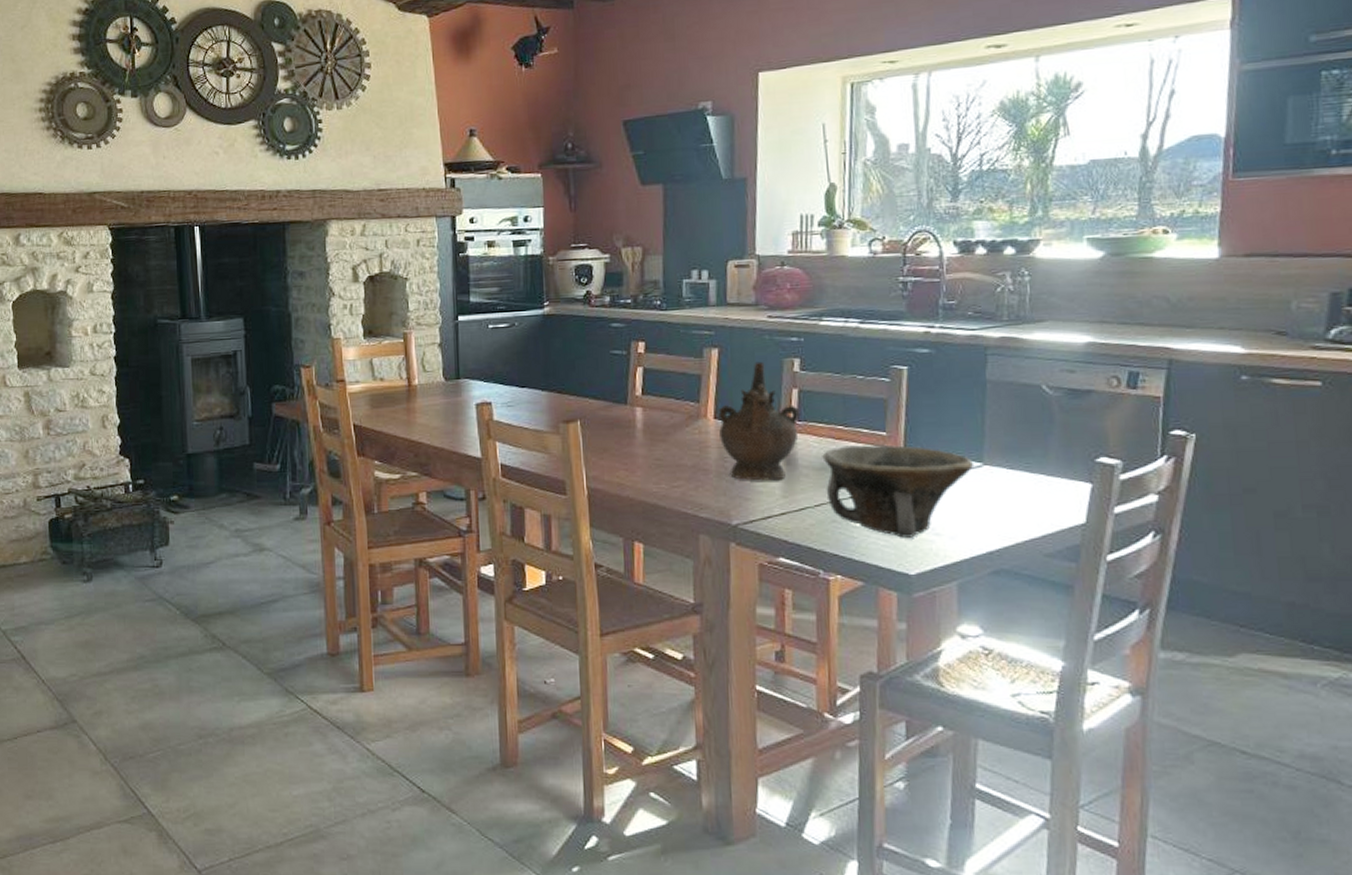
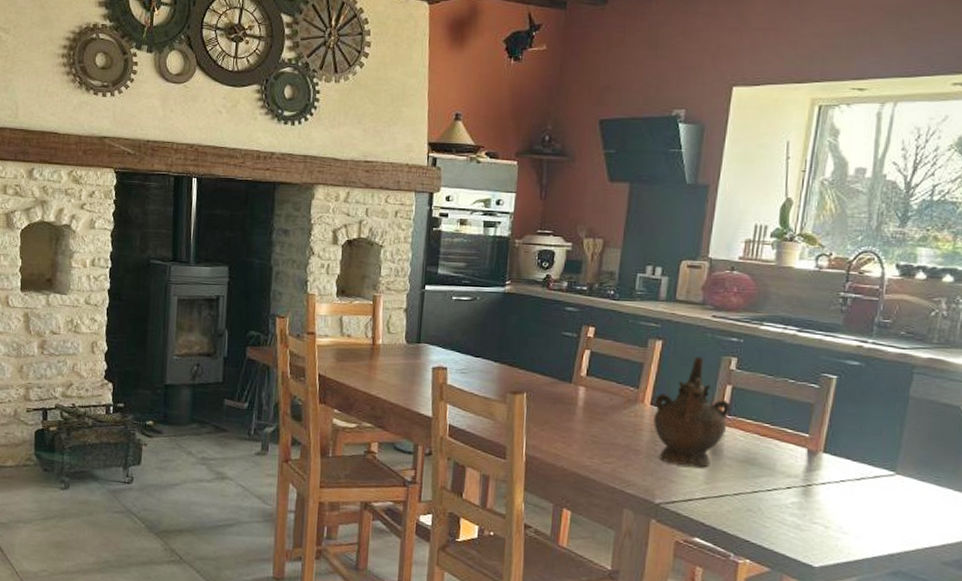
bowl: present [822,444,975,538] -> none [746,442,888,533]

